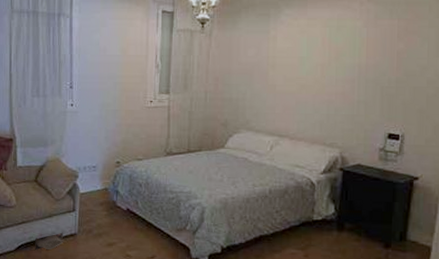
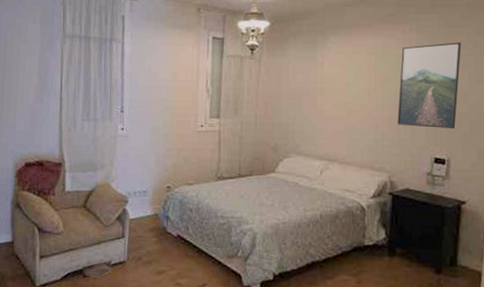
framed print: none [351,13,422,103] -> present [397,42,461,128]

